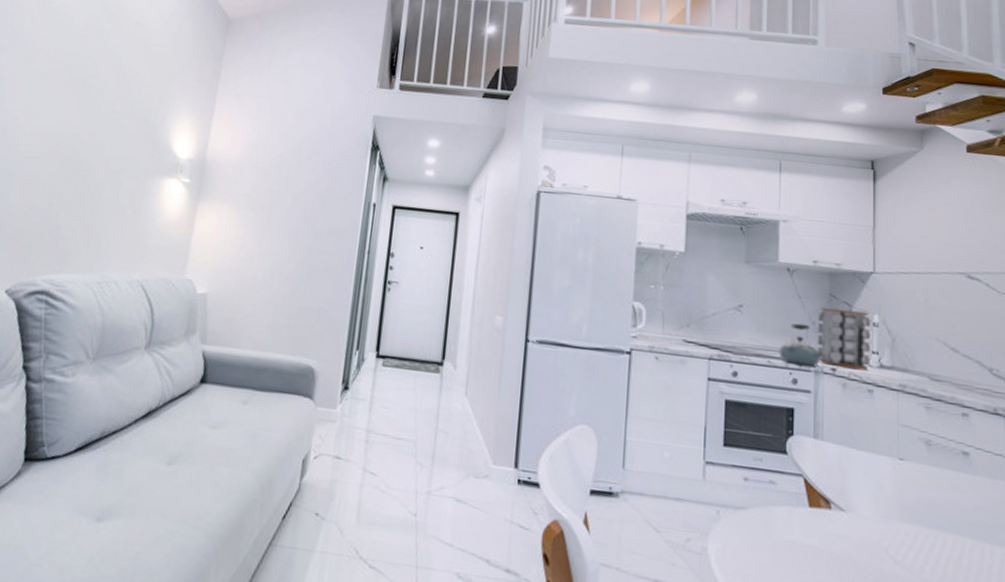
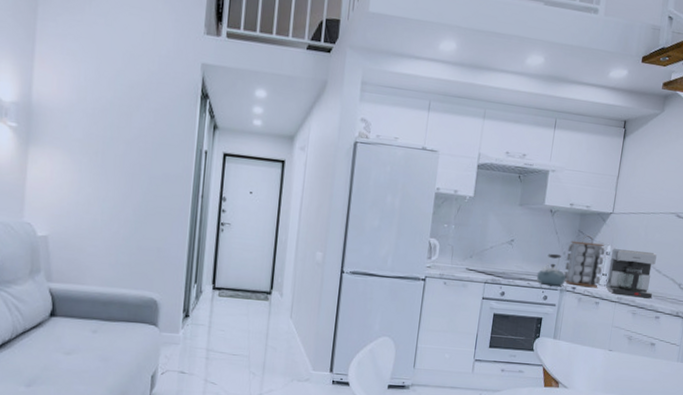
coffee maker: none [880,318,952,388] -> present [606,249,657,299]

